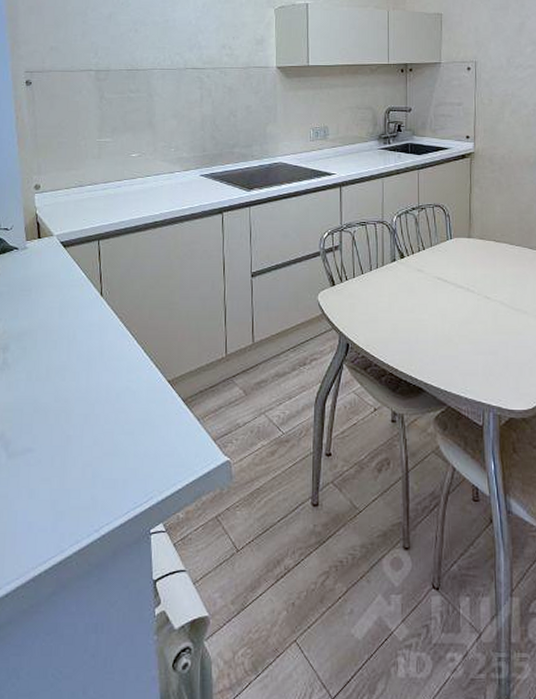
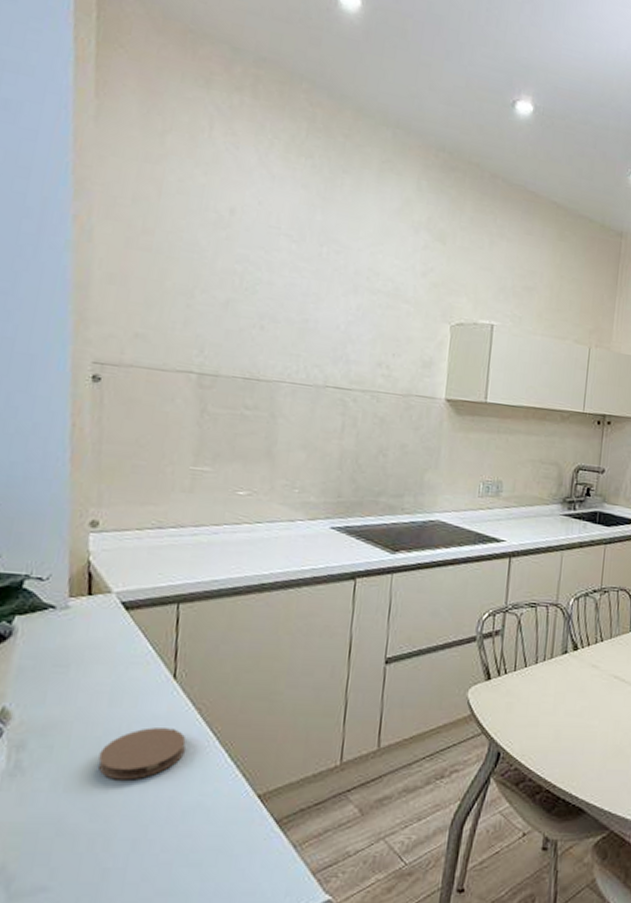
coaster: none [56,332,115,371] -> present [98,727,186,780]

